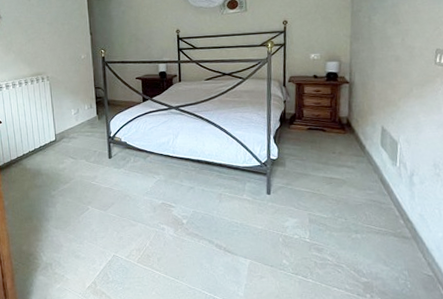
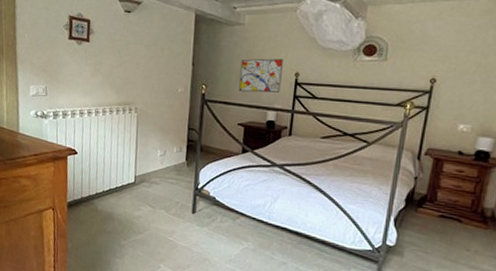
wall art: none [130,20,166,51] -> present [238,58,283,93]

